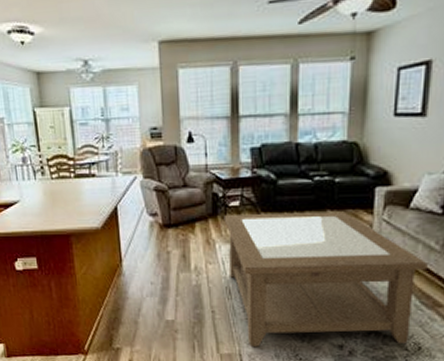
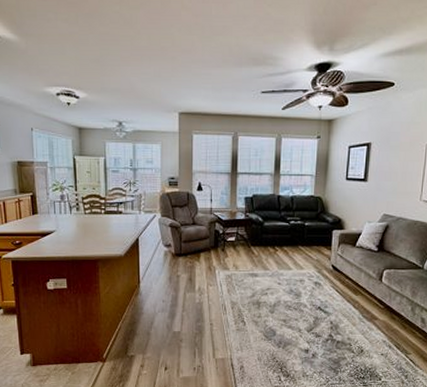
coffee table: present [223,211,428,347] -> none [223,247,368,352]

